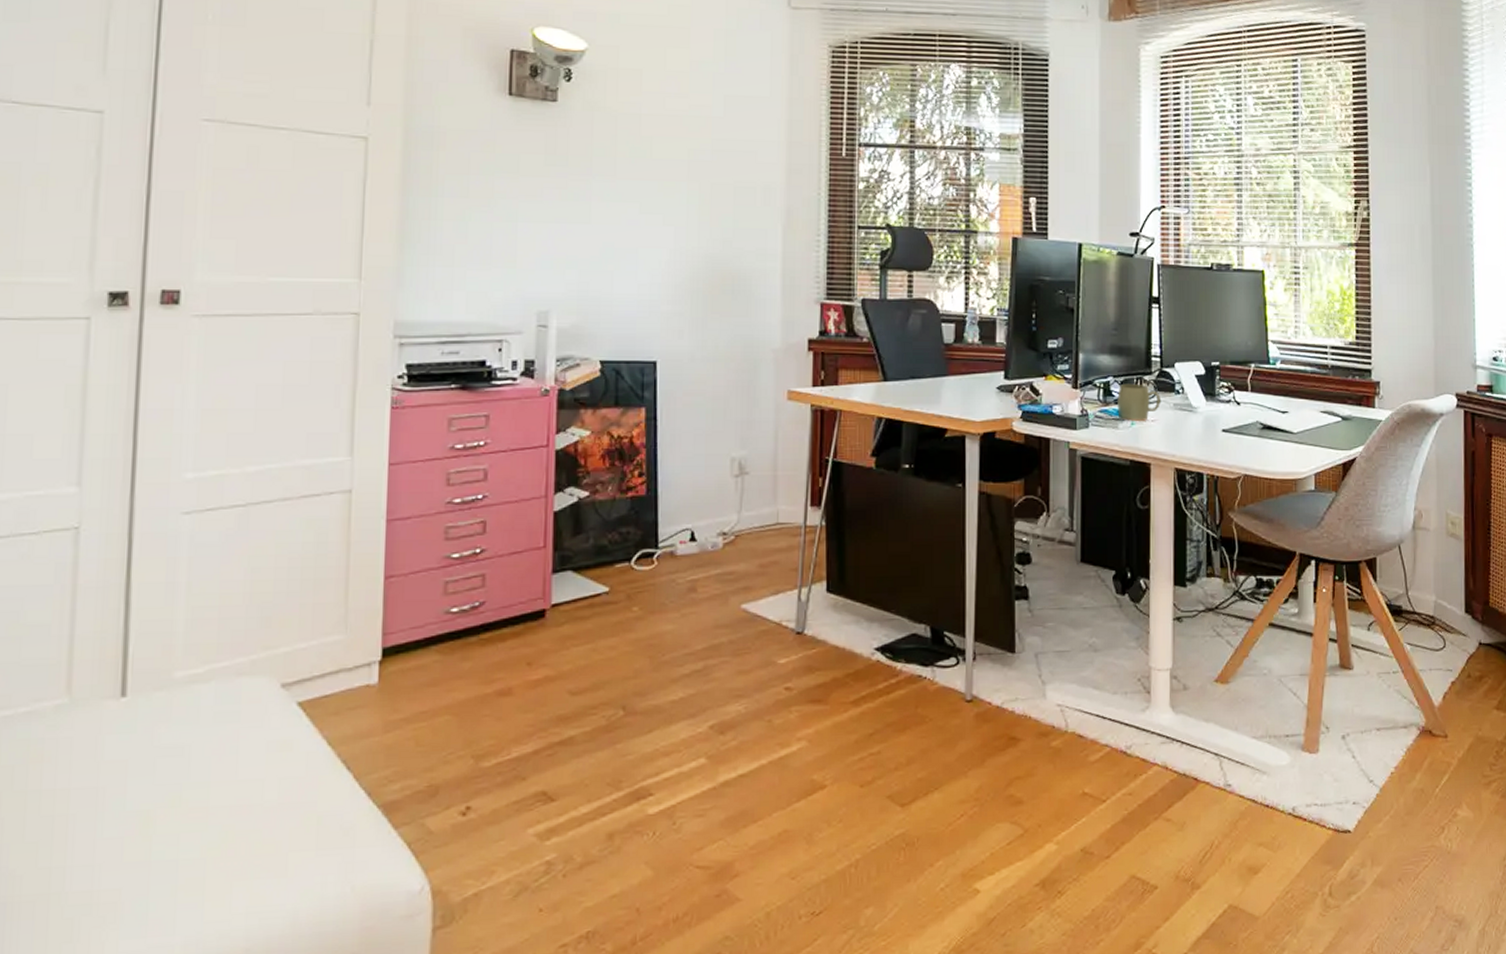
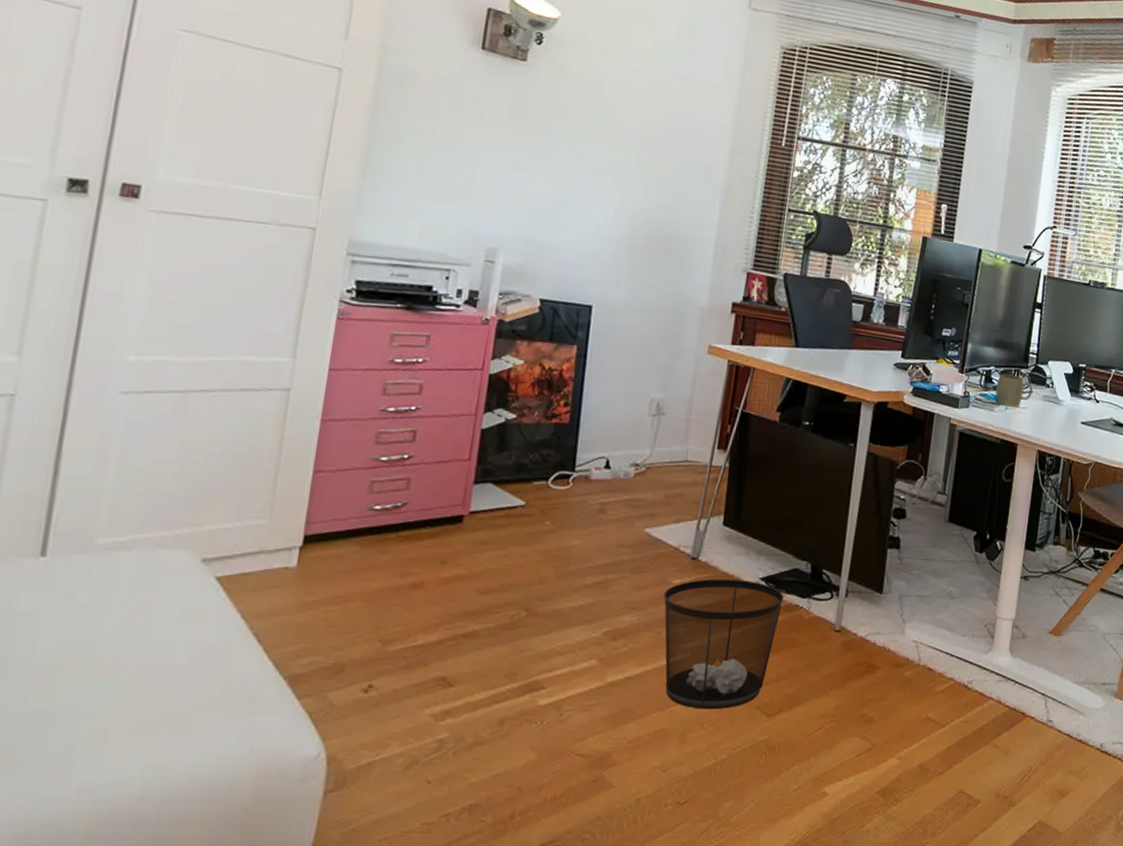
waste bin: none [770,652,904,805] -> present [663,578,784,710]

